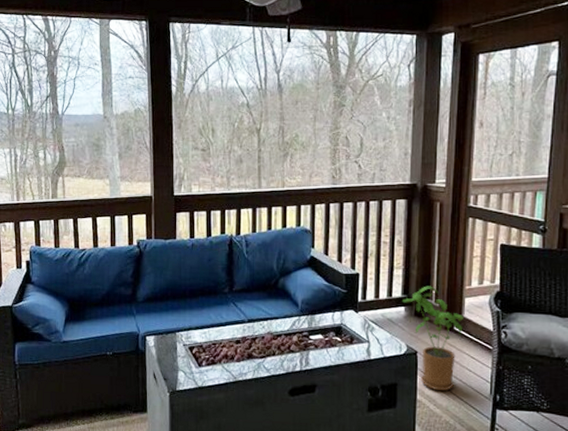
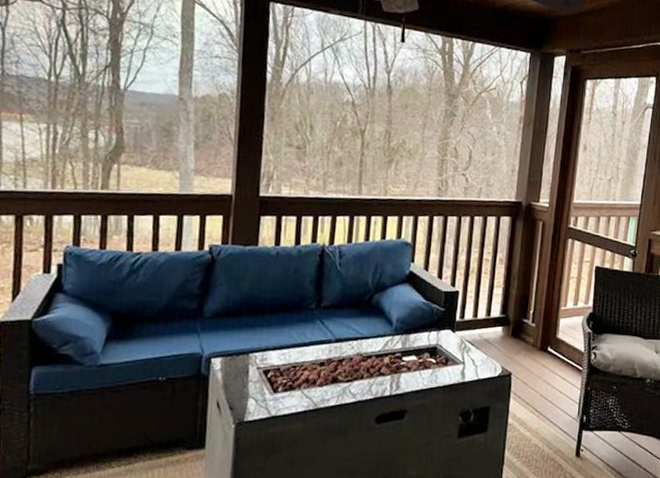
house plant: present [401,286,465,391] -> none [499,305,559,414]

